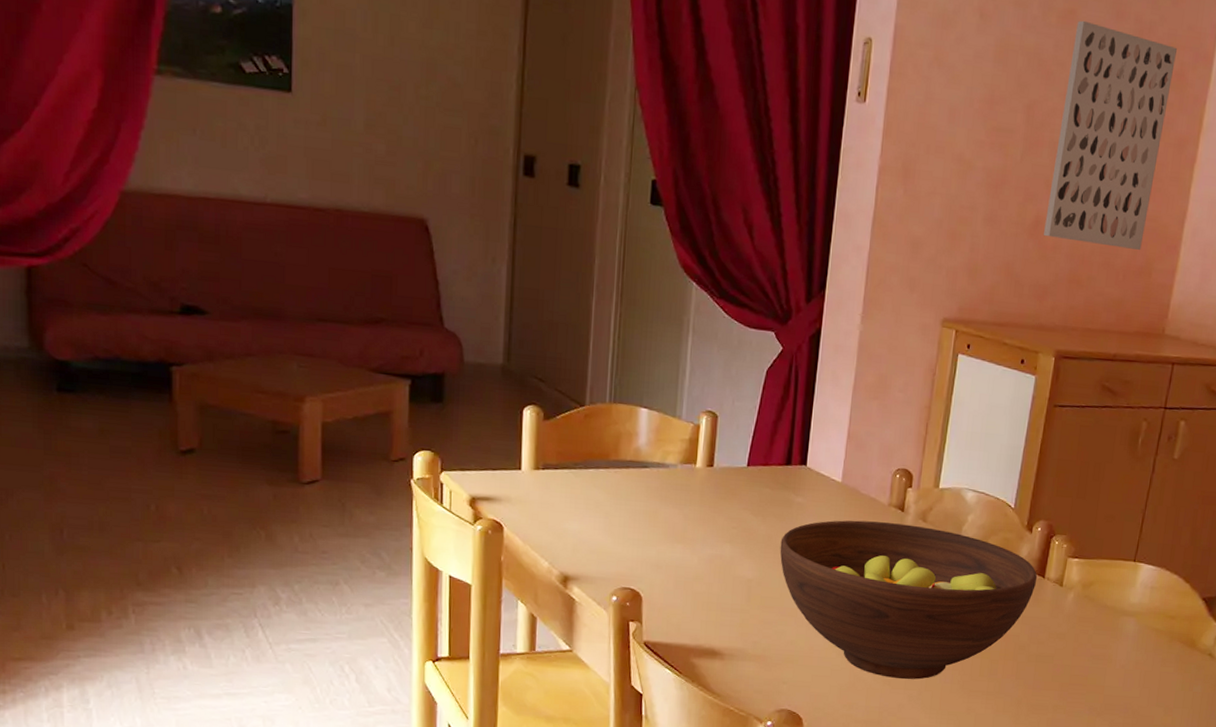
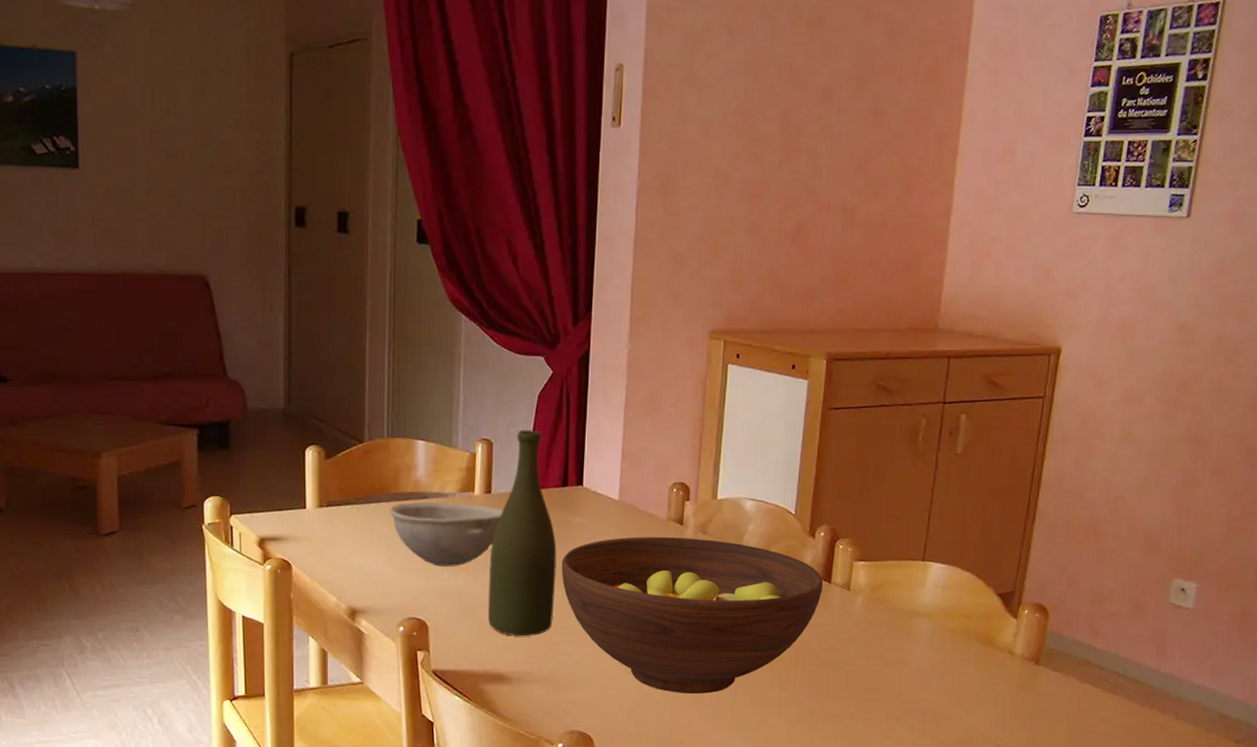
bowl: none [607,470,725,539] -> present [389,501,503,567]
bottle: none [703,404,777,613] -> present [487,430,557,637]
wall art: present [1044,20,1178,251] -> none [807,26,931,247]

